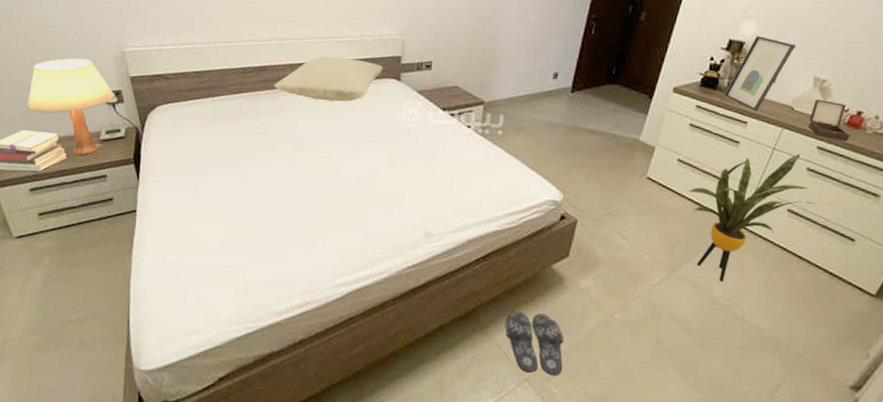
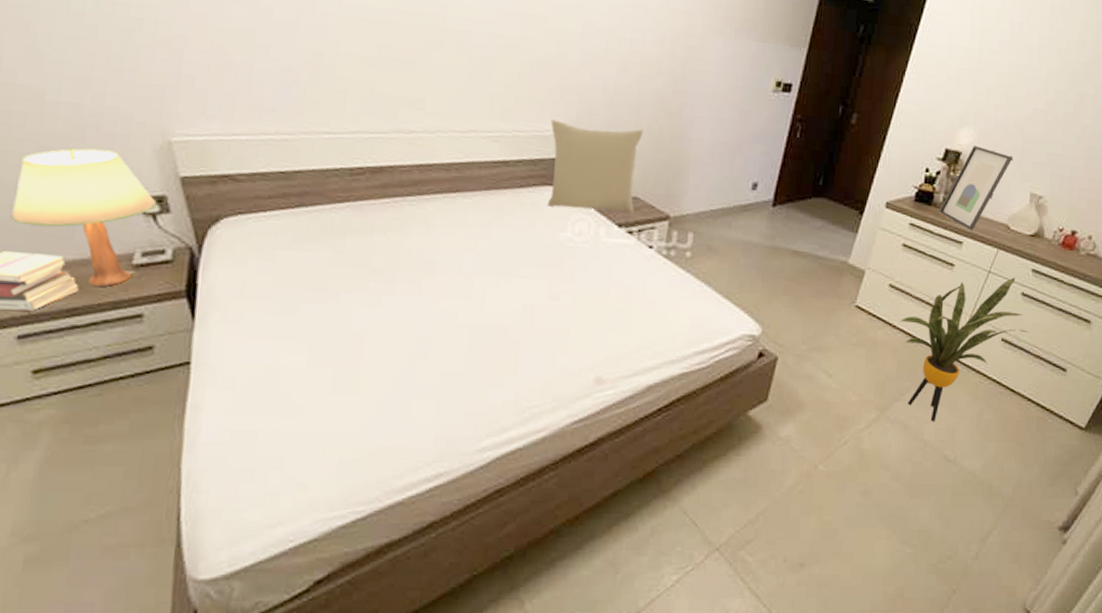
pillow: present [274,56,383,102] -> none [394,155,543,215]
pillow: none [387,26,462,101] -> present [548,119,643,215]
slippers: present [505,310,564,376] -> none [692,467,761,542]
jewelry box: present [807,99,850,142] -> none [1023,218,1064,264]

